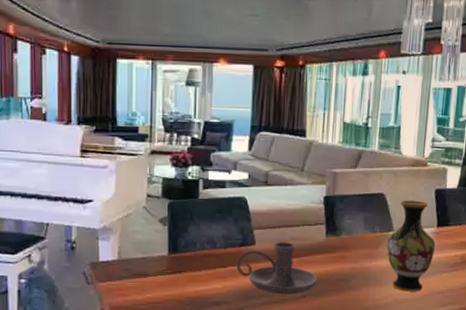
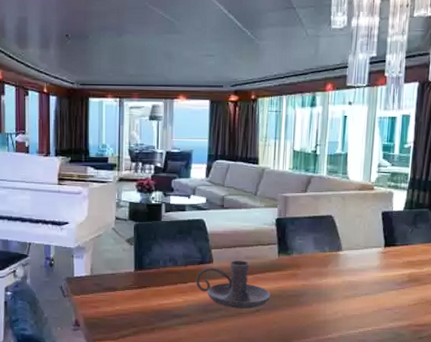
vase: present [387,200,435,292] -> none [336,222,383,308]

